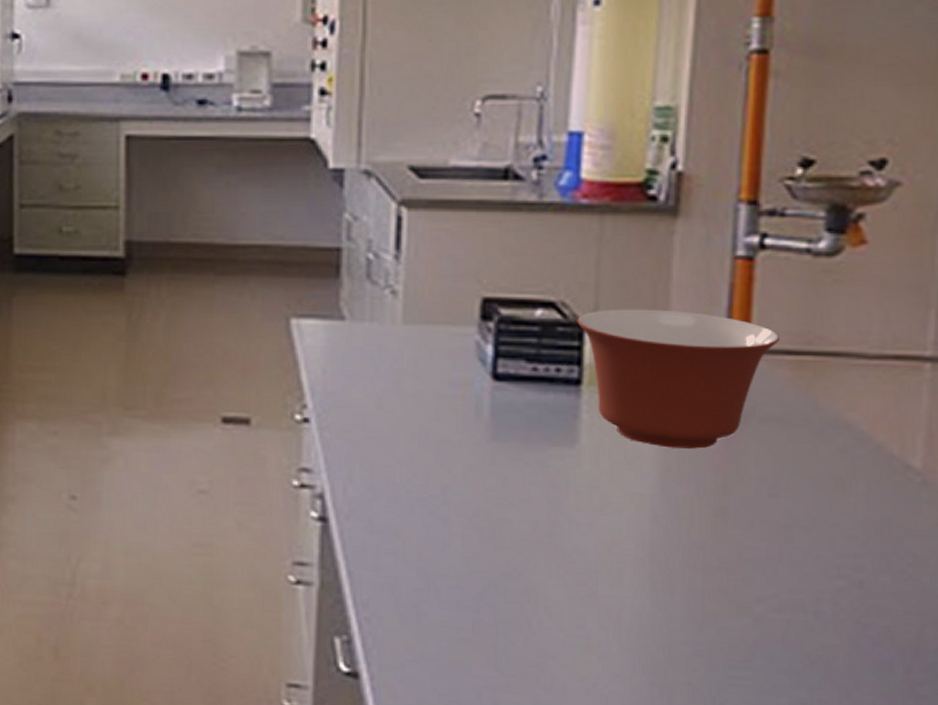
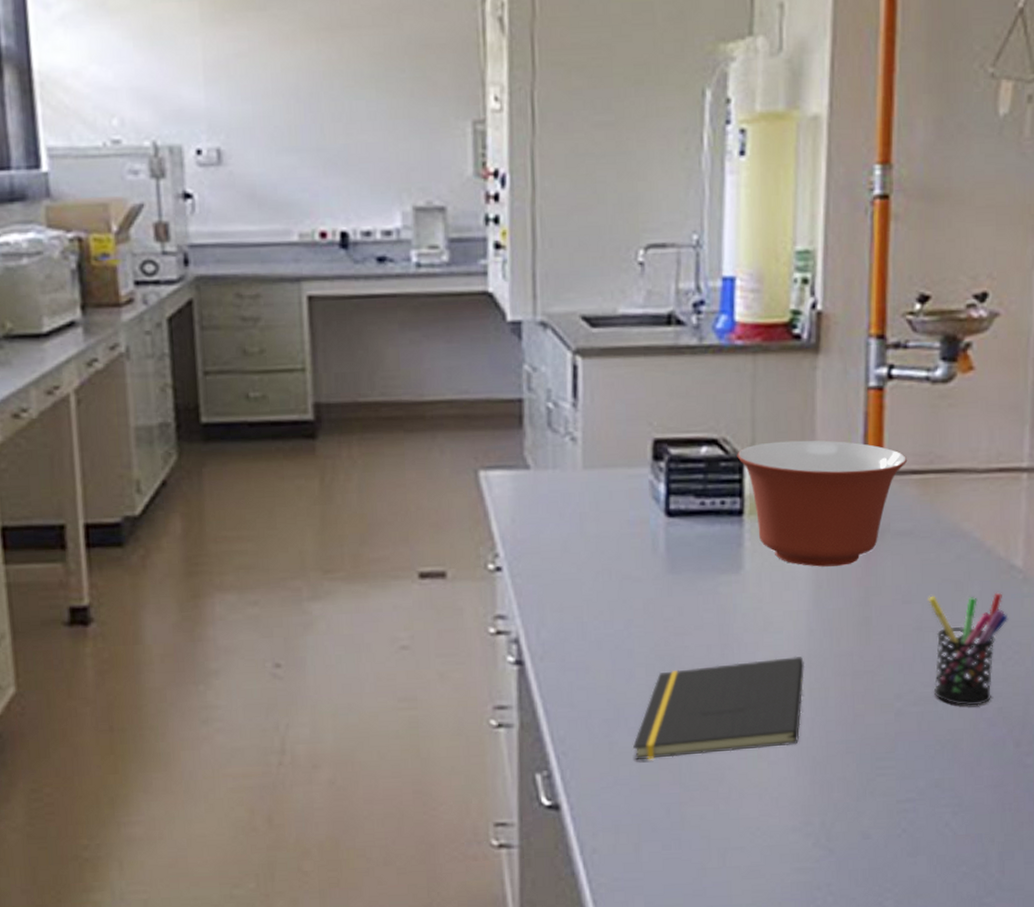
notepad: none [444,542,647,640] -> present [633,656,805,760]
pen holder: none [800,492,902,621] -> present [928,592,1009,706]

